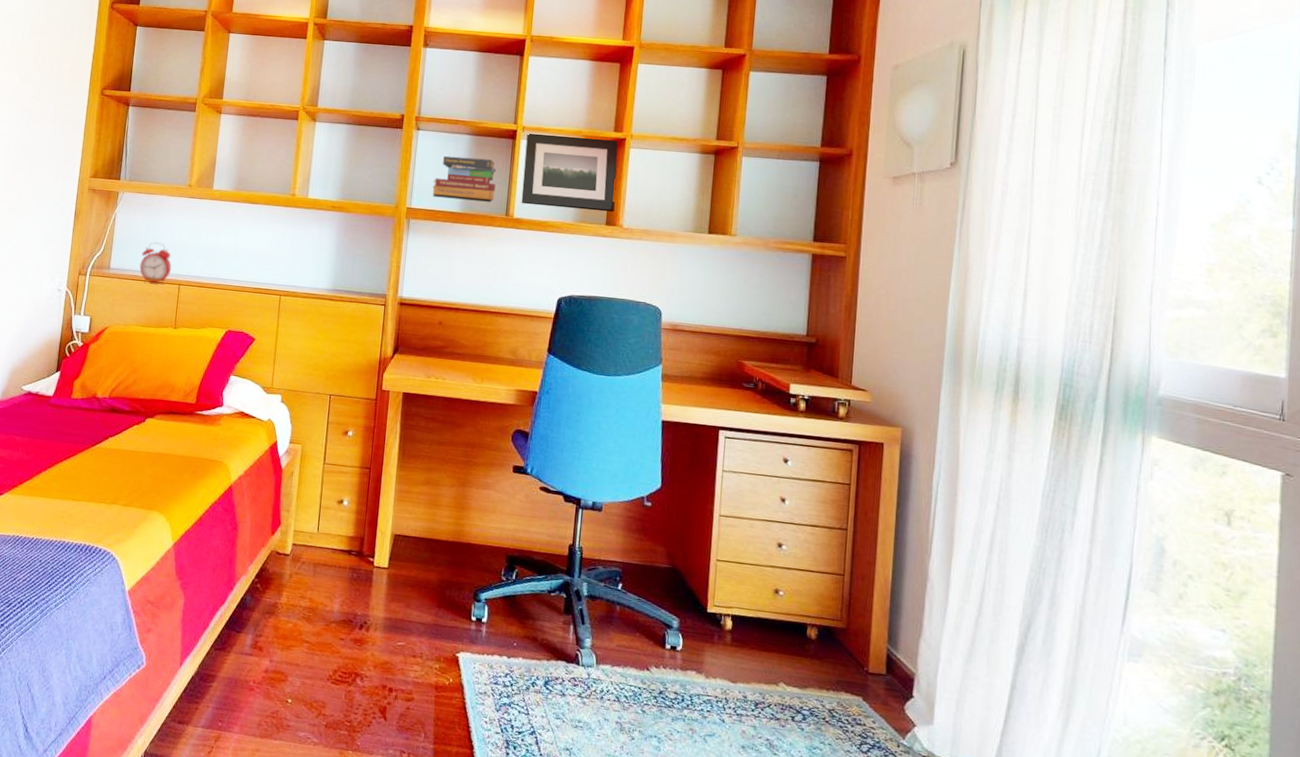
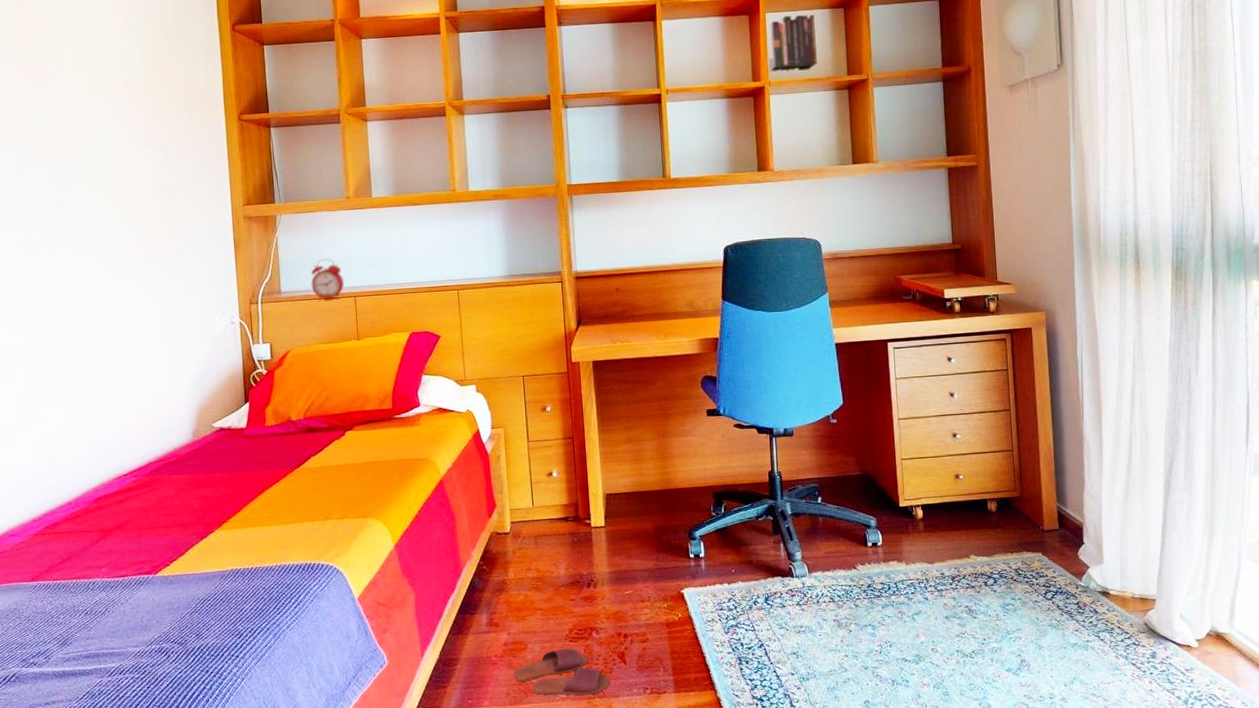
slippers: none [268,688,367,745] -> present [513,648,610,695]
books: present [432,155,496,202] -> none [588,126,650,171]
picture frame: present [521,134,619,212] -> none [671,90,765,164]
books: none [633,69,690,129] -> present [769,15,817,73]

